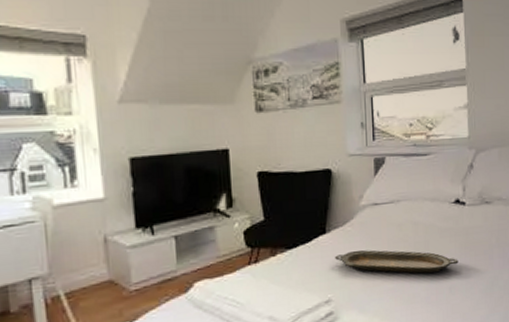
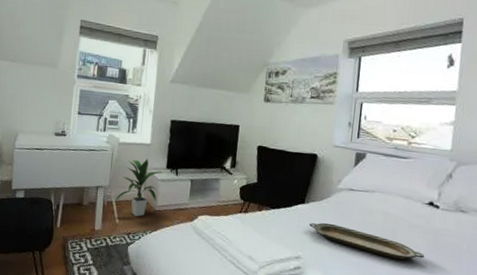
indoor plant: none [63,220,135,307] -> present [115,158,165,217]

